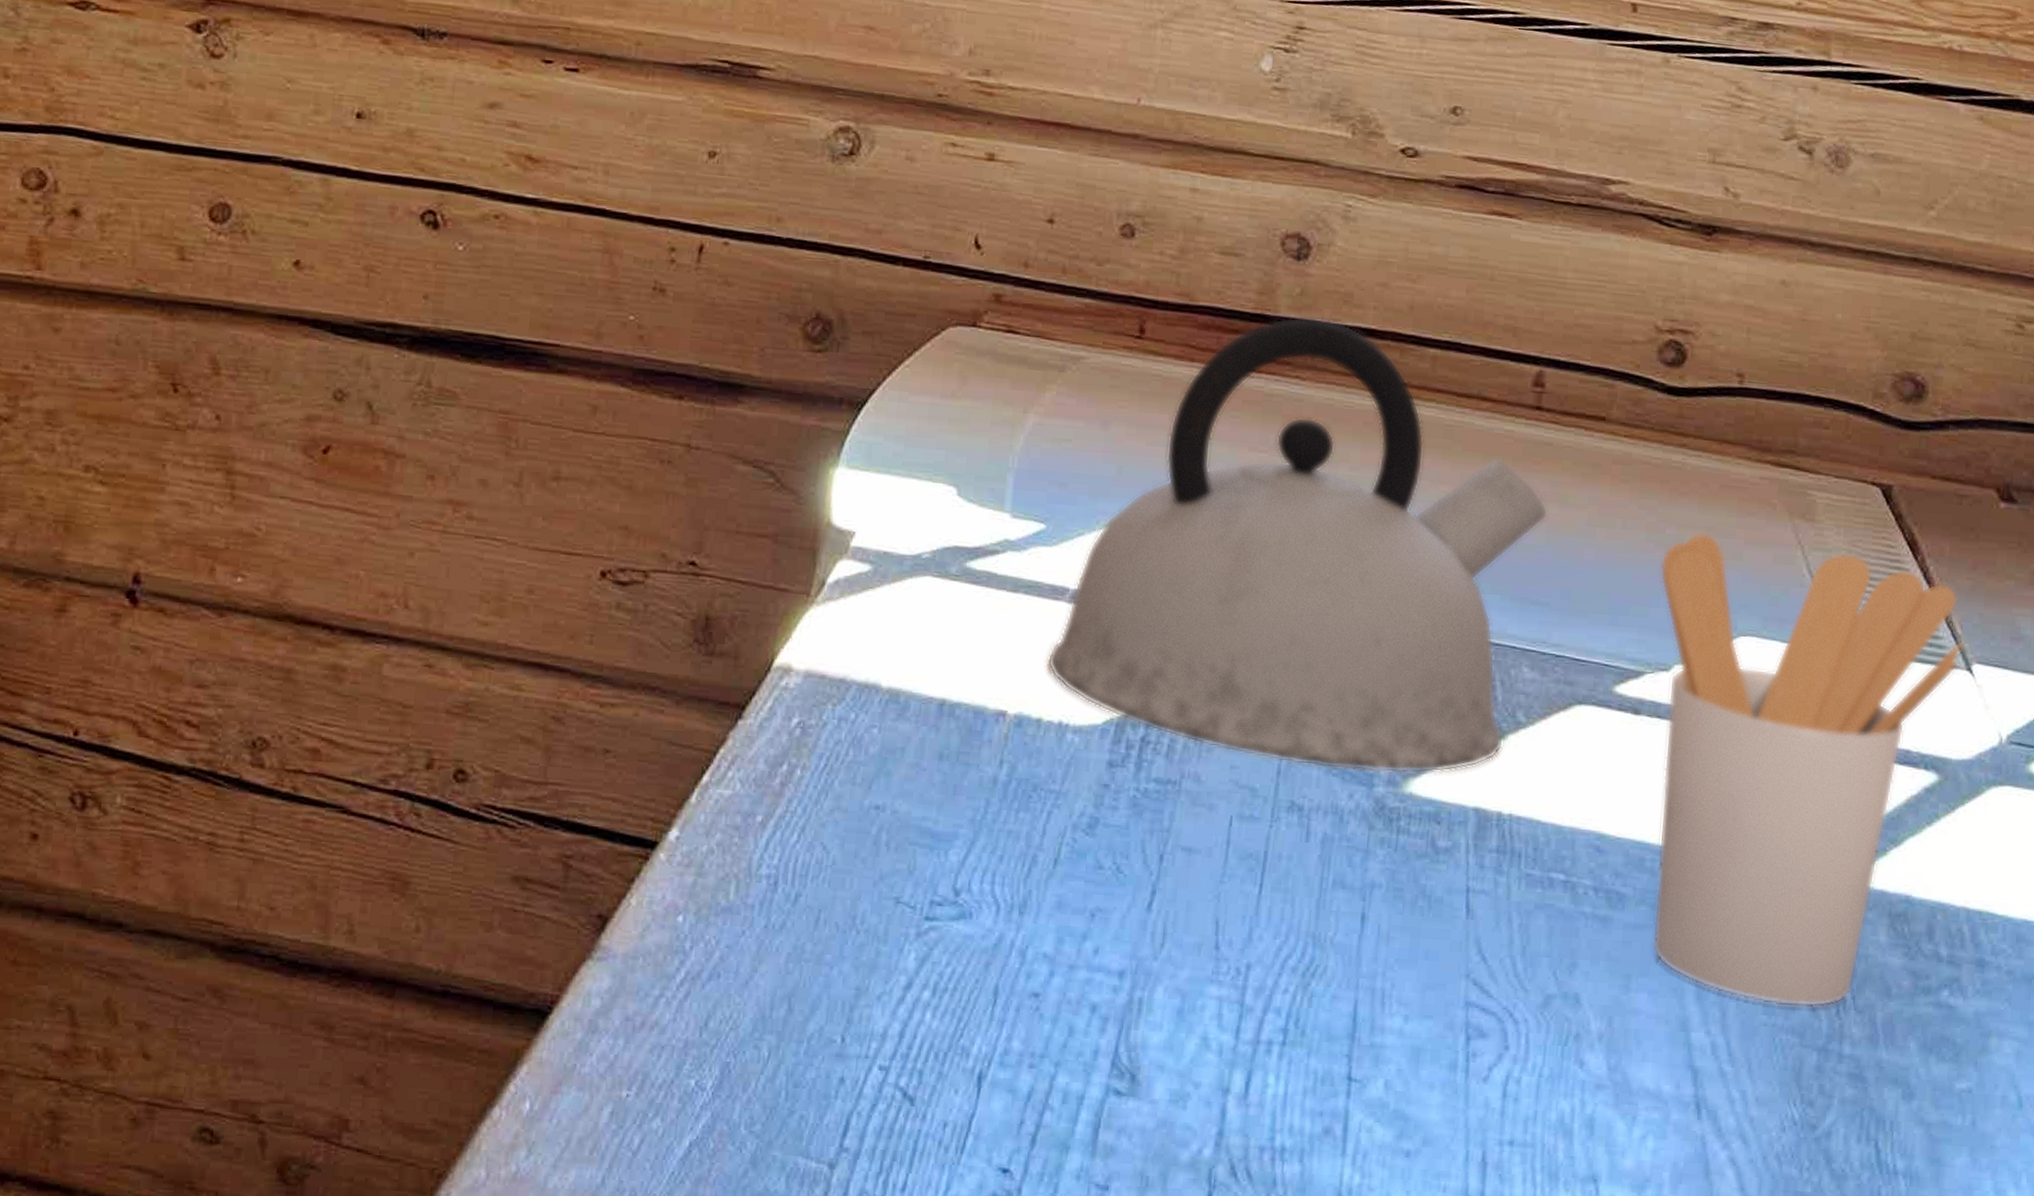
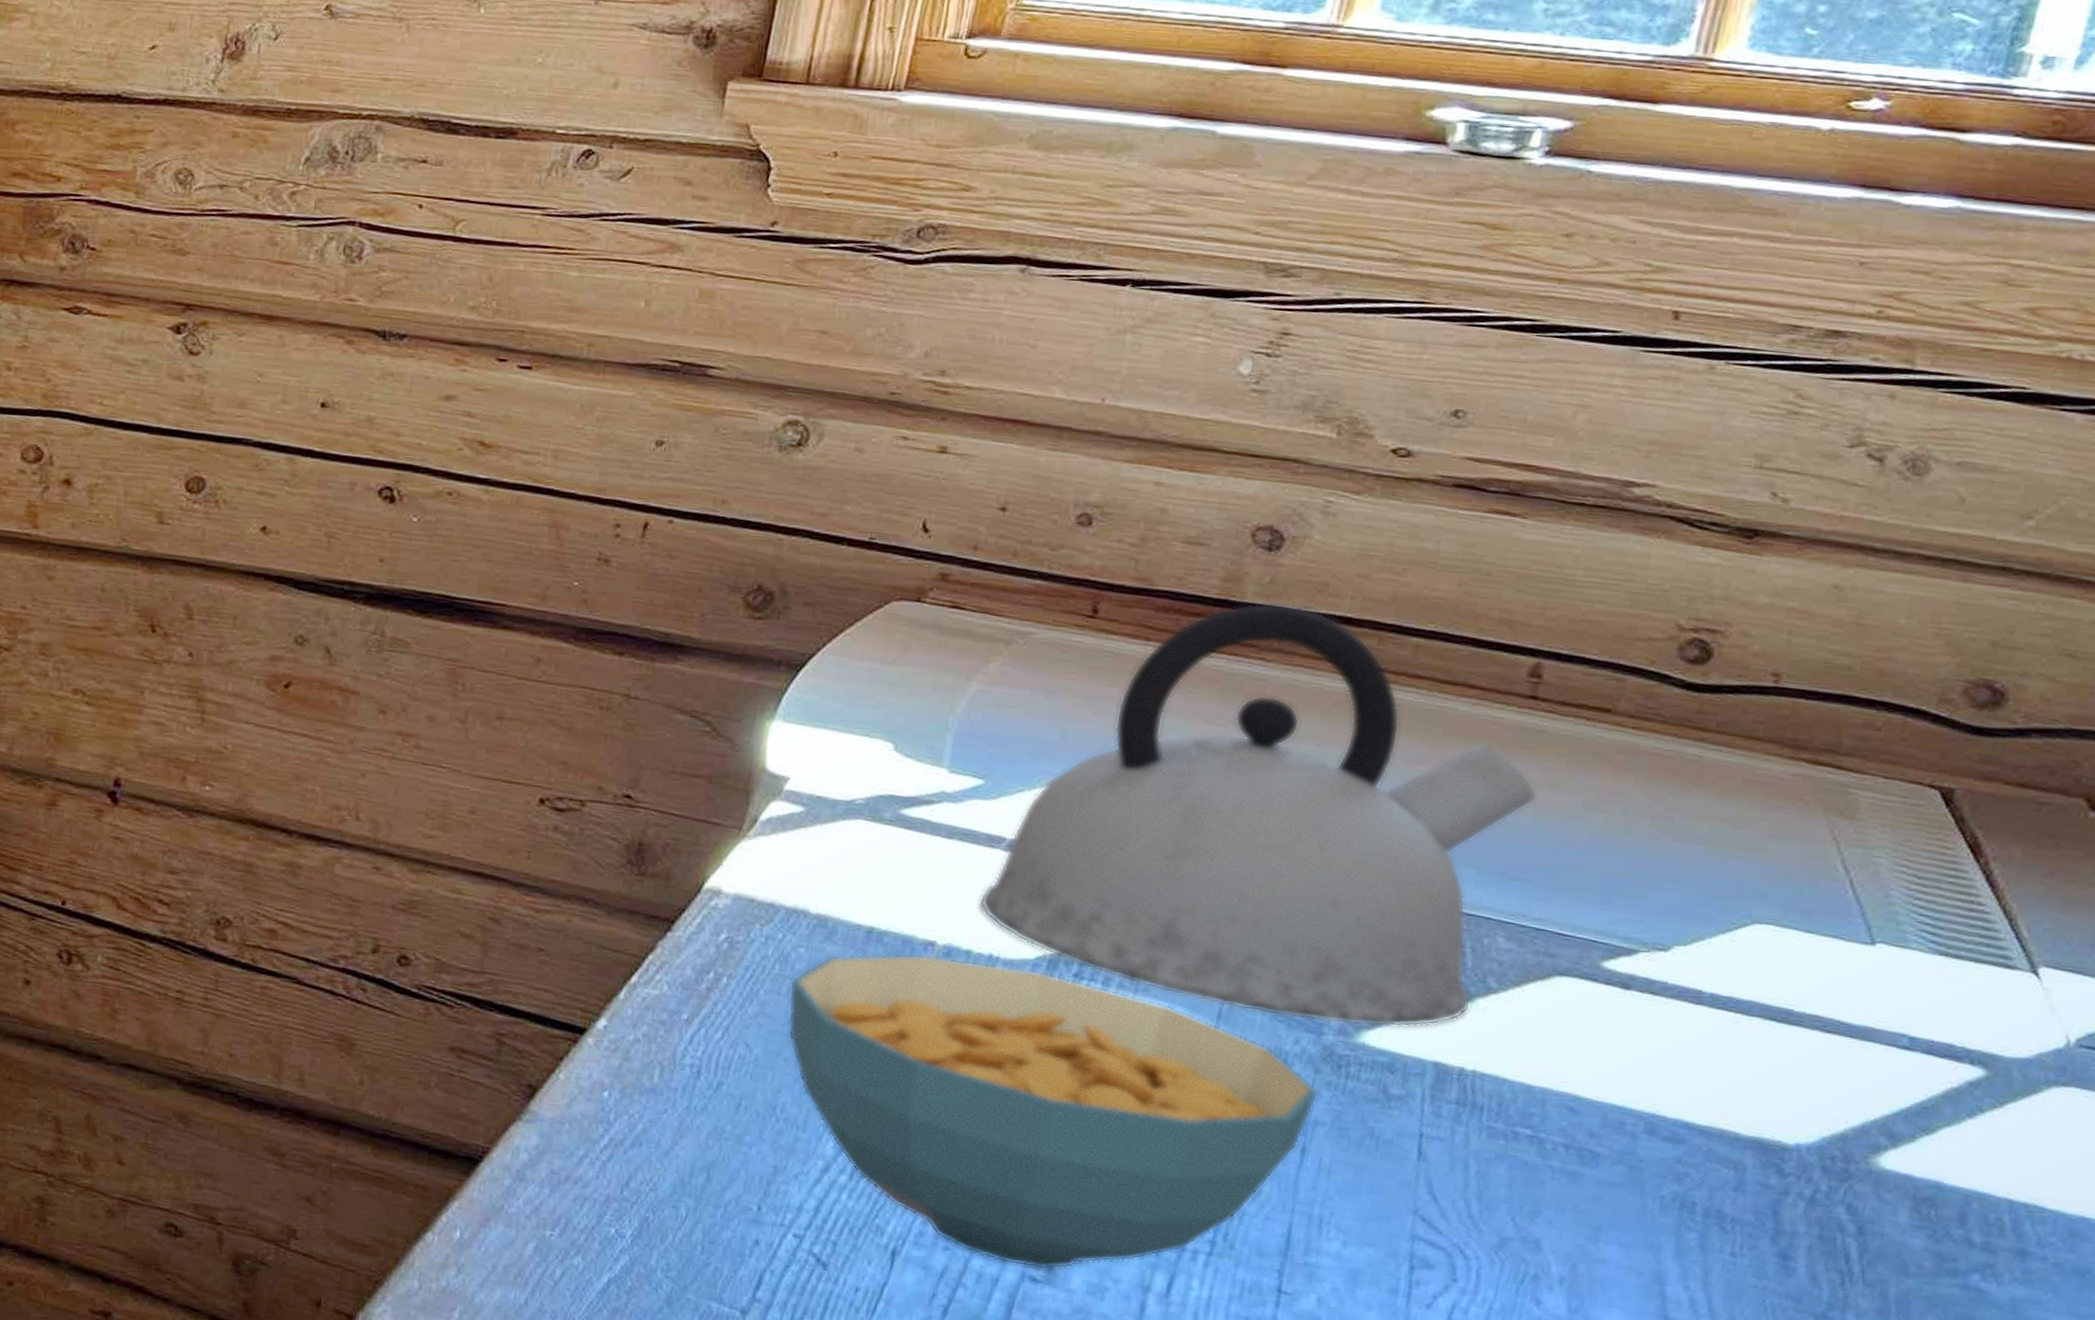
cereal bowl: none [863,726,1374,1080] -> present [787,953,1320,1270]
utensil holder: present [1652,532,1964,1008] -> none [1628,822,2031,1277]

